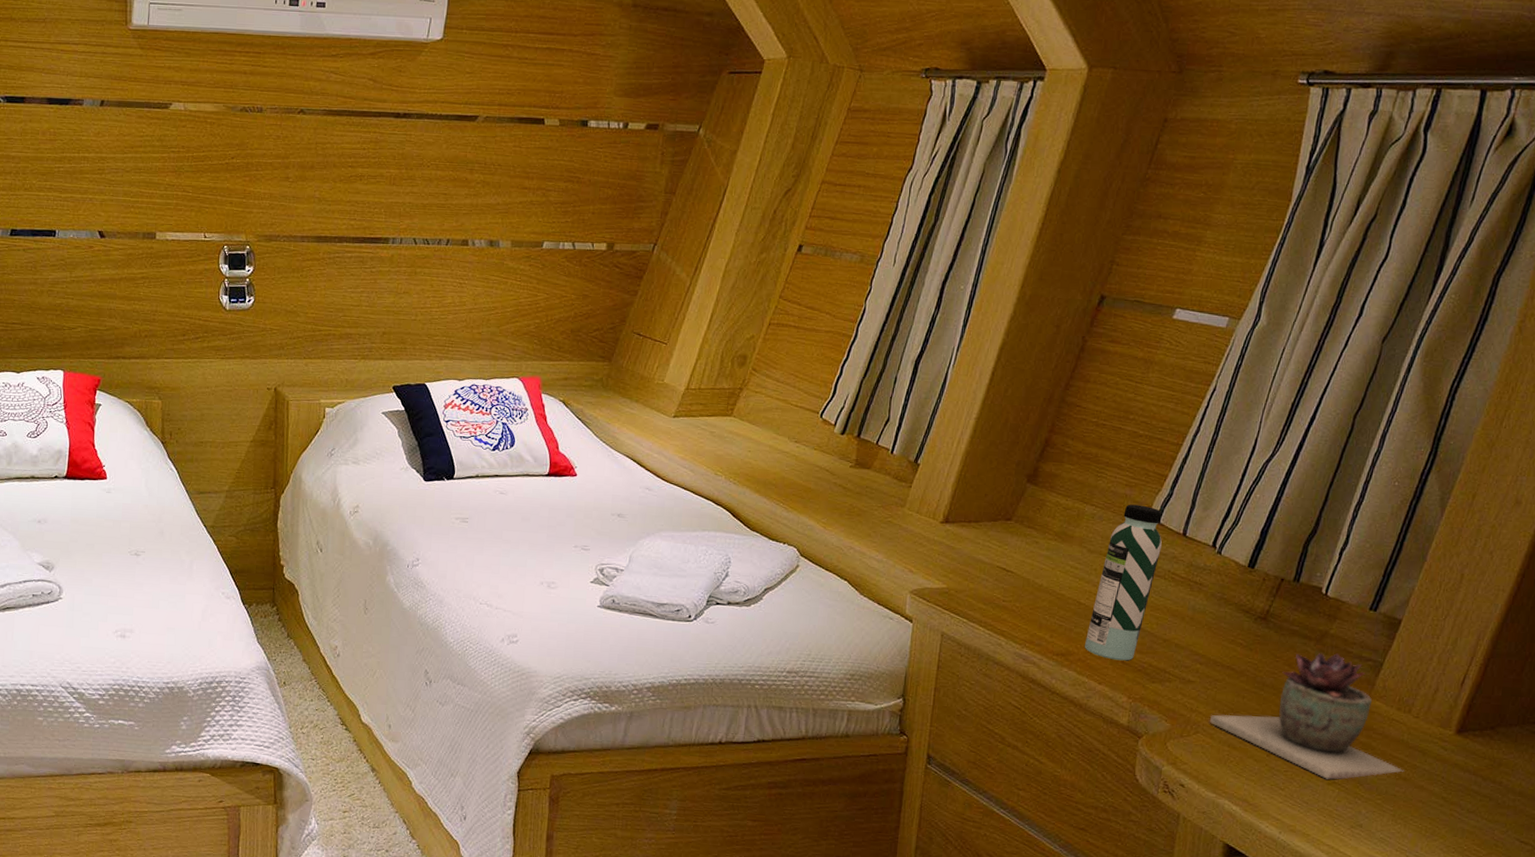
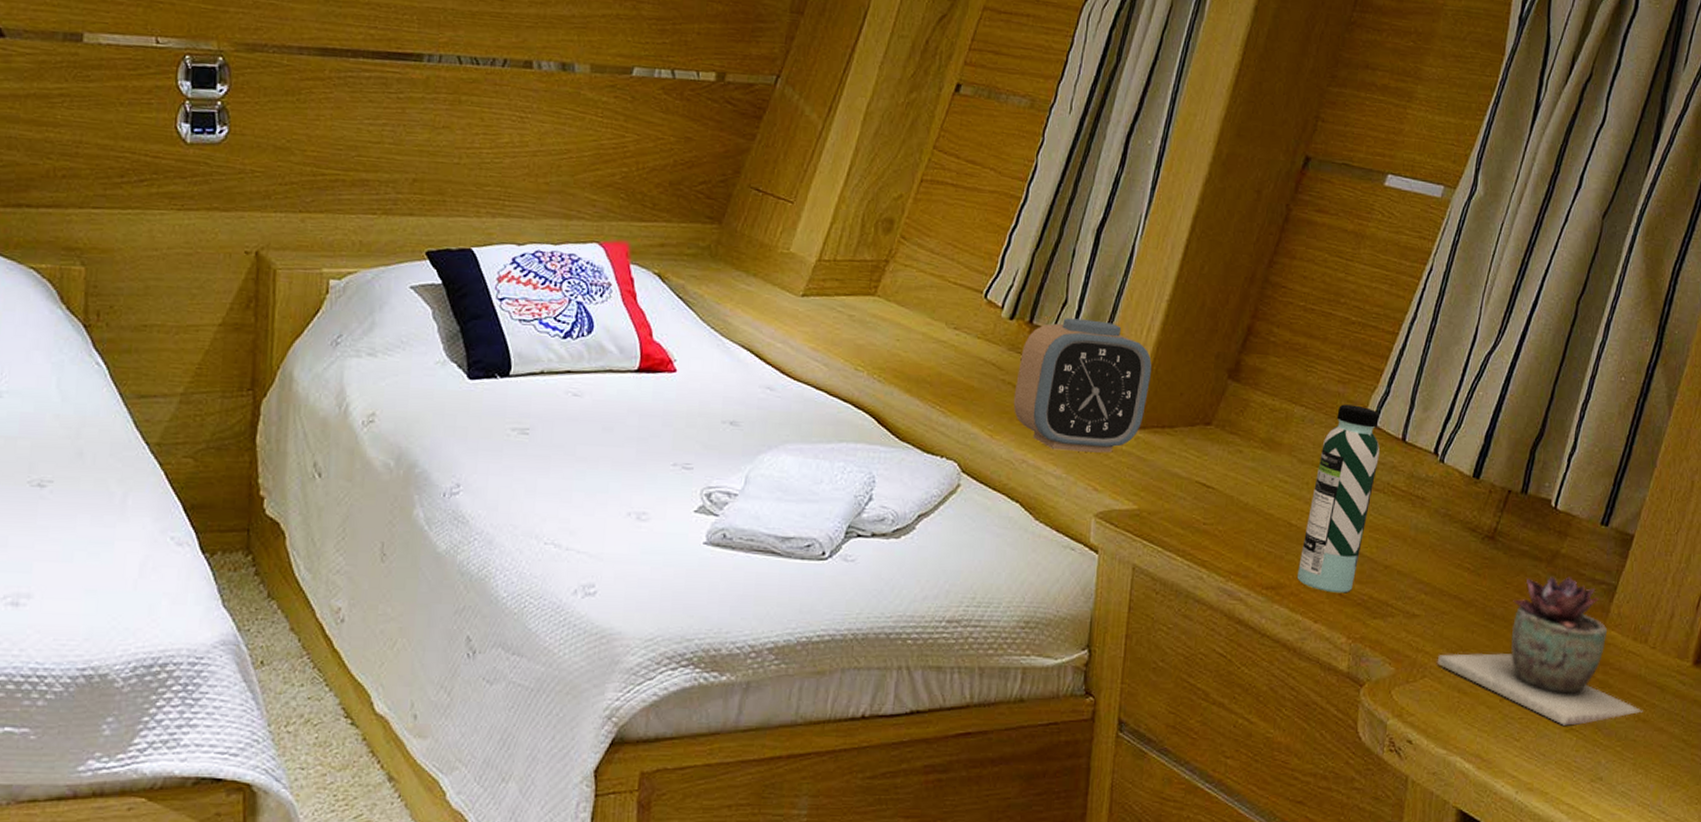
alarm clock: none [843,433,961,542] -> present [1013,318,1152,453]

